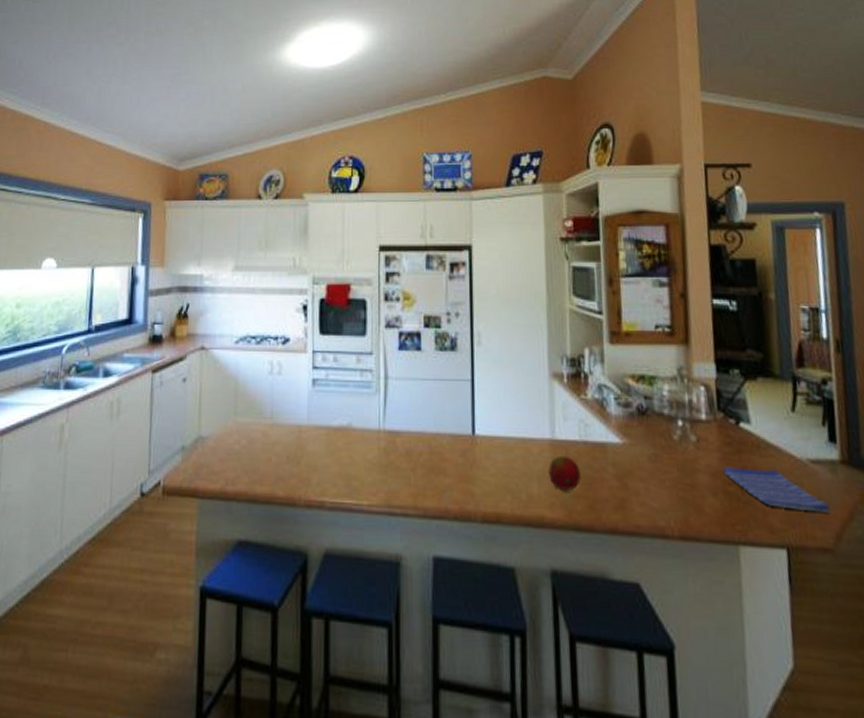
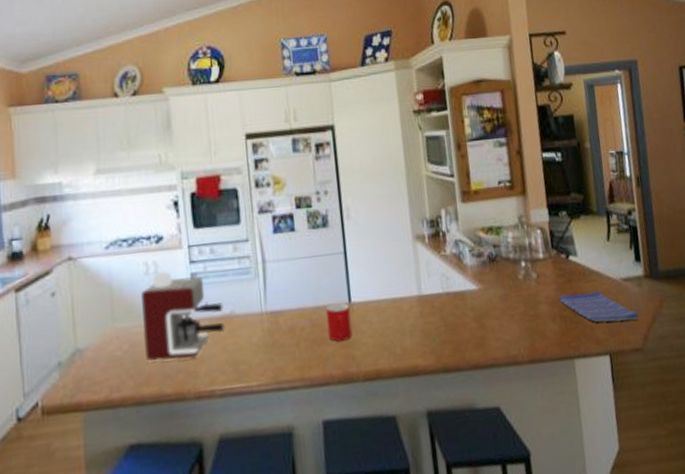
coffee maker: none [262,373,341,465] -> present [141,272,225,362]
cup: none [446,432,473,475] -> present [326,302,353,342]
fruit: present [548,455,581,490] -> none [418,307,446,339]

